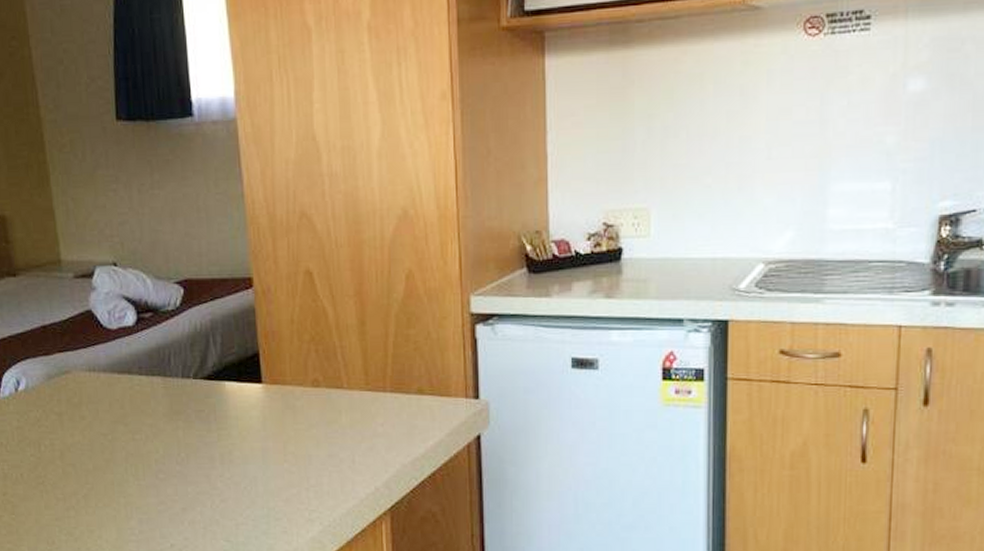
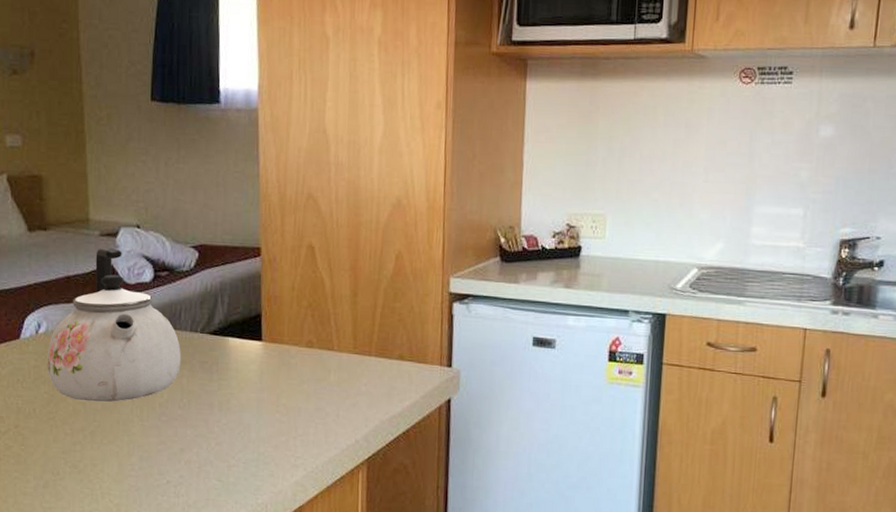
kettle: none [29,290,175,462] -> present [47,247,181,402]

